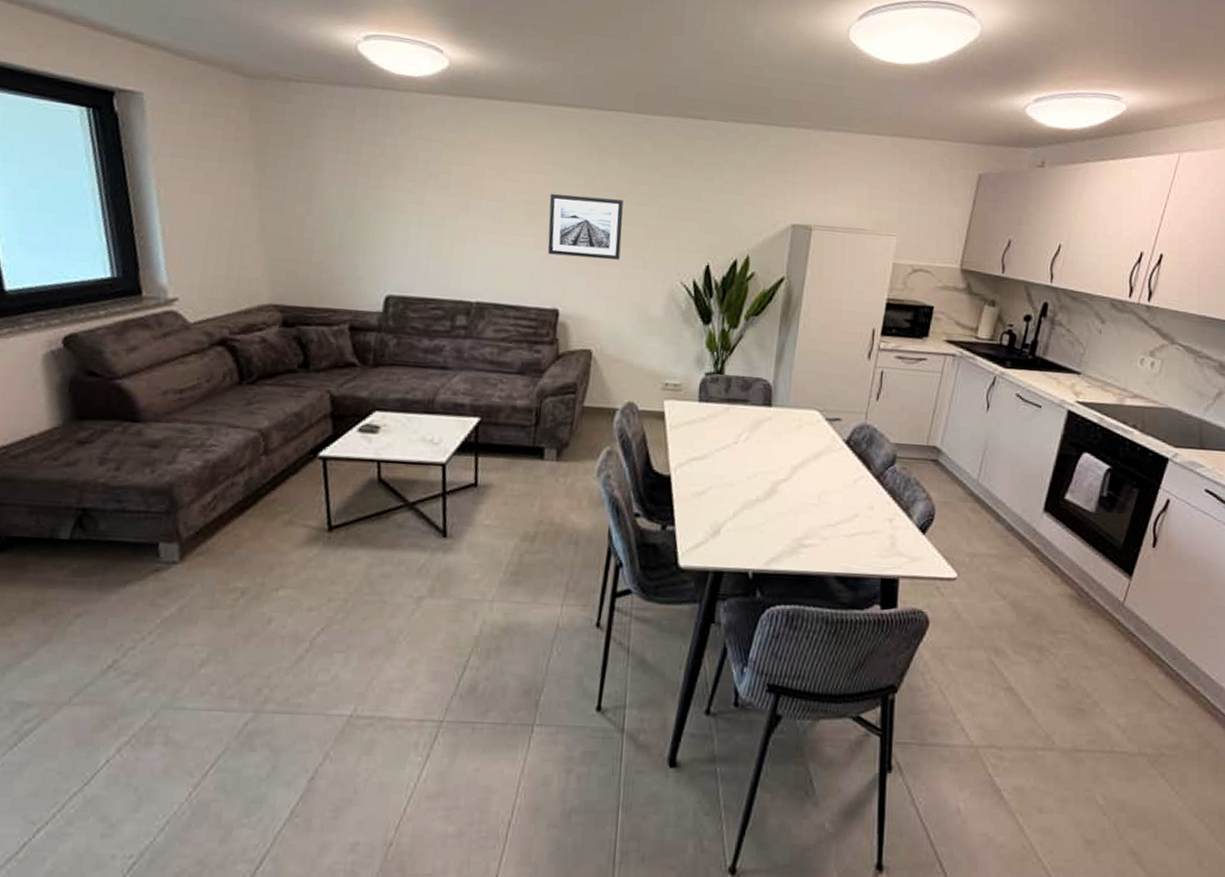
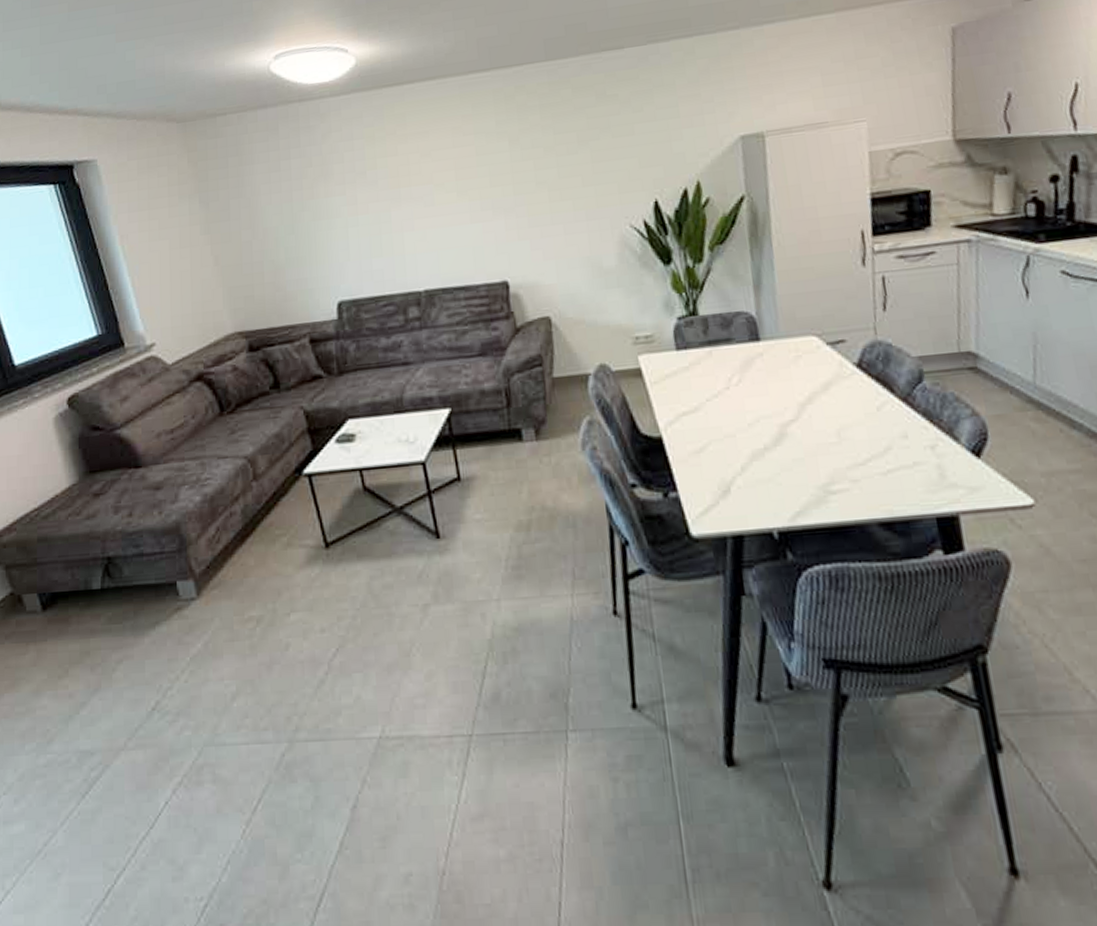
wall art: present [548,193,623,260] -> none [477,153,561,226]

